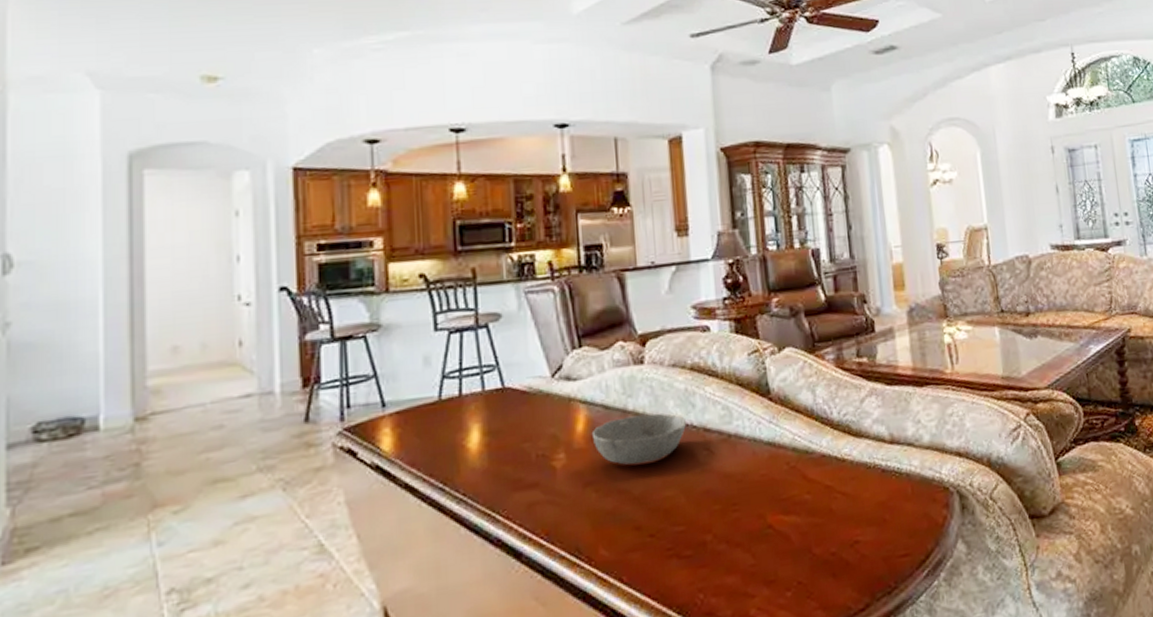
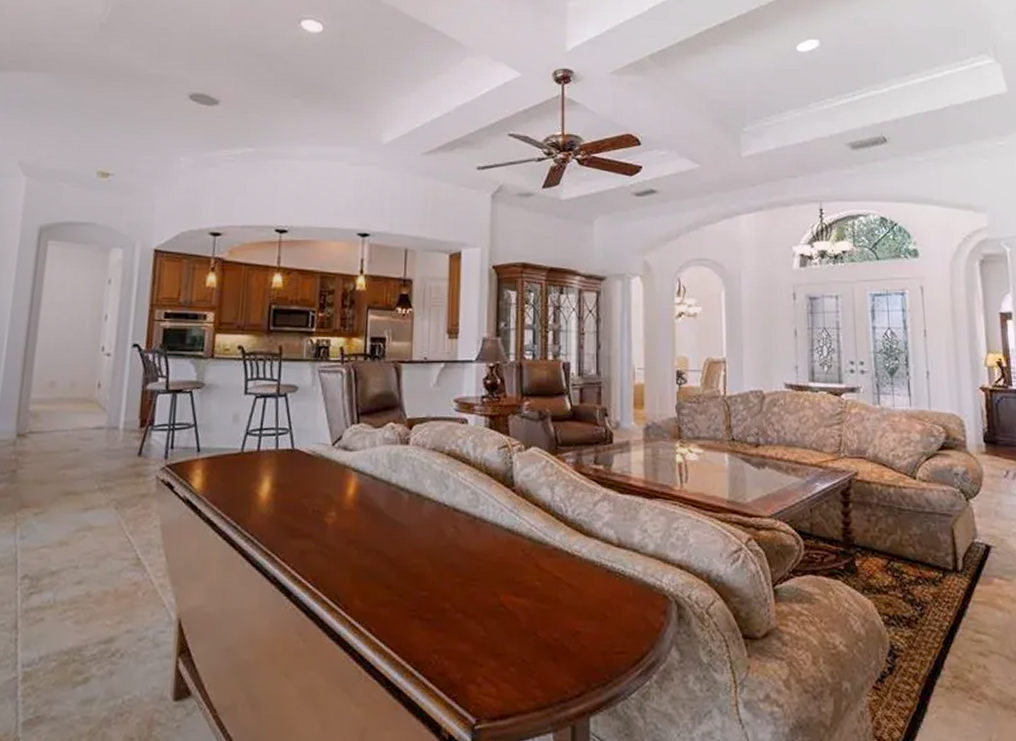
bowl: present [591,413,686,465] -> none [359,488,439,531]

